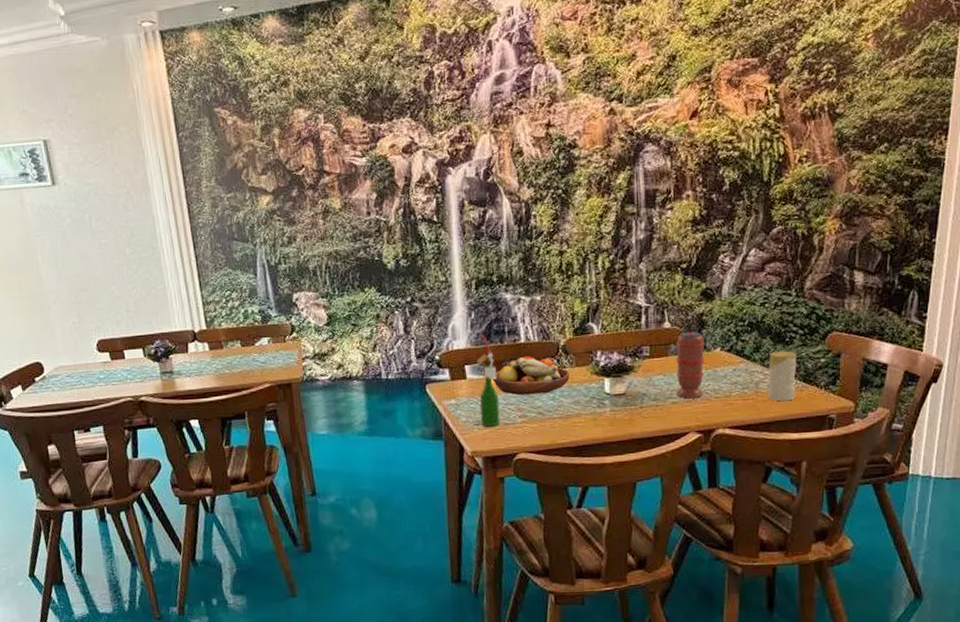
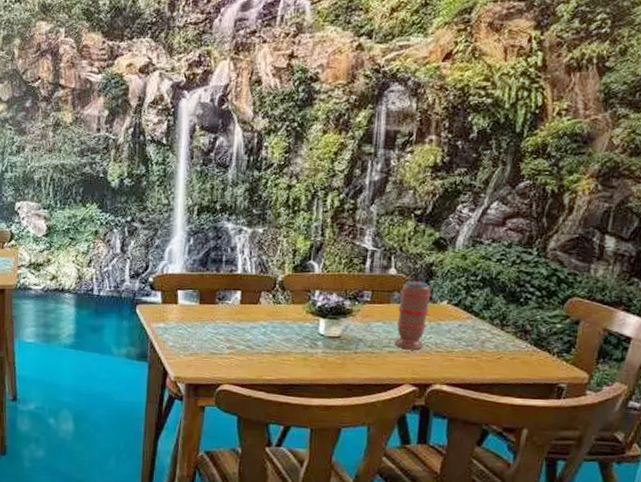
wine bottle: present [473,334,500,427] -> none [179,261,209,355]
fruit bowl: present [493,356,570,395] -> none [204,288,284,328]
candle: present [767,351,797,402] -> none [493,311,530,364]

